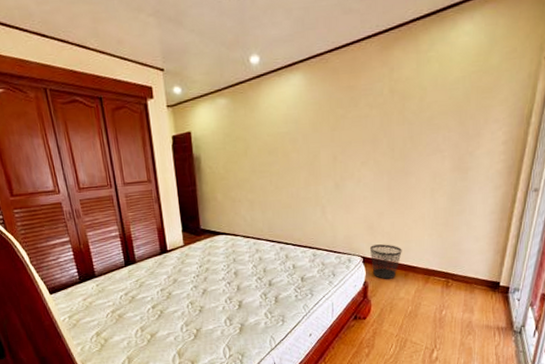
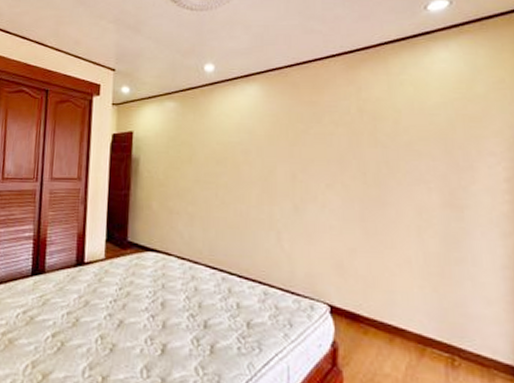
wastebasket: present [369,244,402,279] -> none [338,290,384,343]

